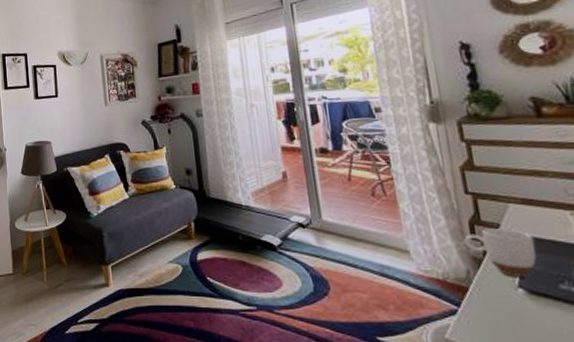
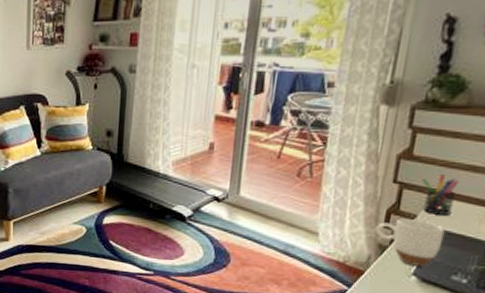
pen holder: none [491,180,533,222] -> present [421,173,459,215]

